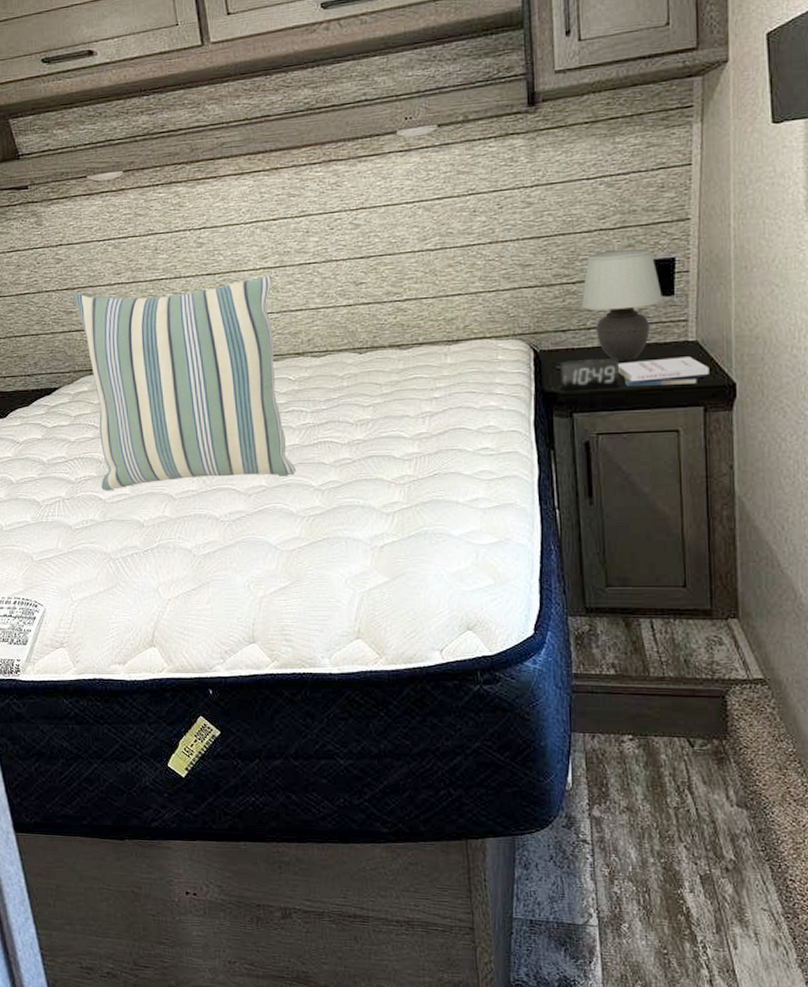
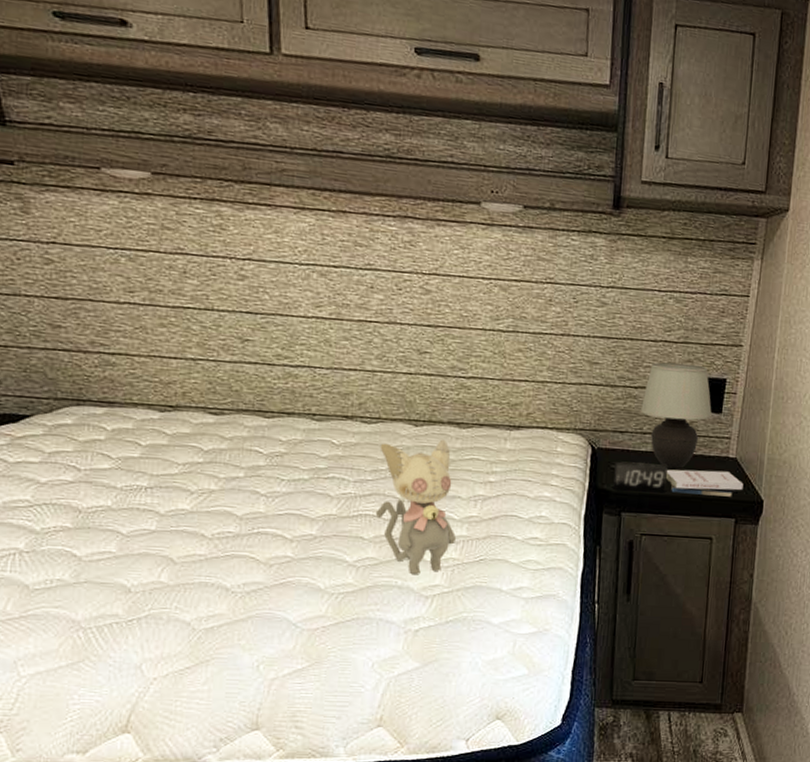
pillow: present [74,275,296,491] -> none [65,305,329,547]
stuffed animal: none [330,363,410,493] -> present [375,439,457,574]

